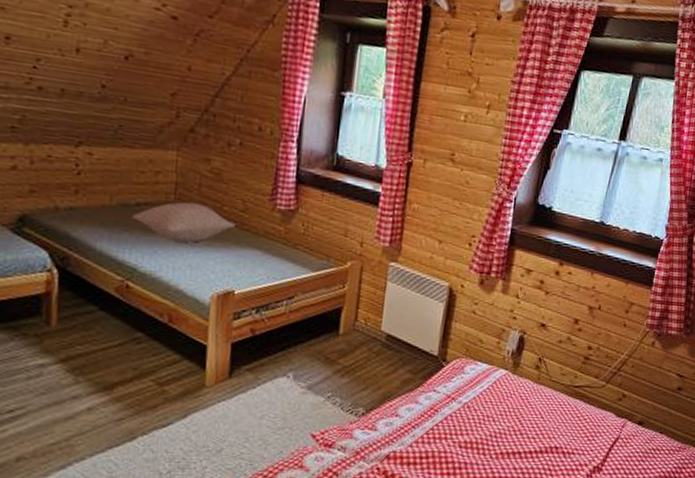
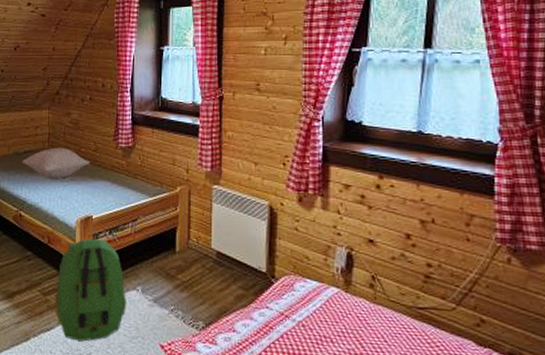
backpack: none [175,317,274,437] -> present [54,238,127,342]

